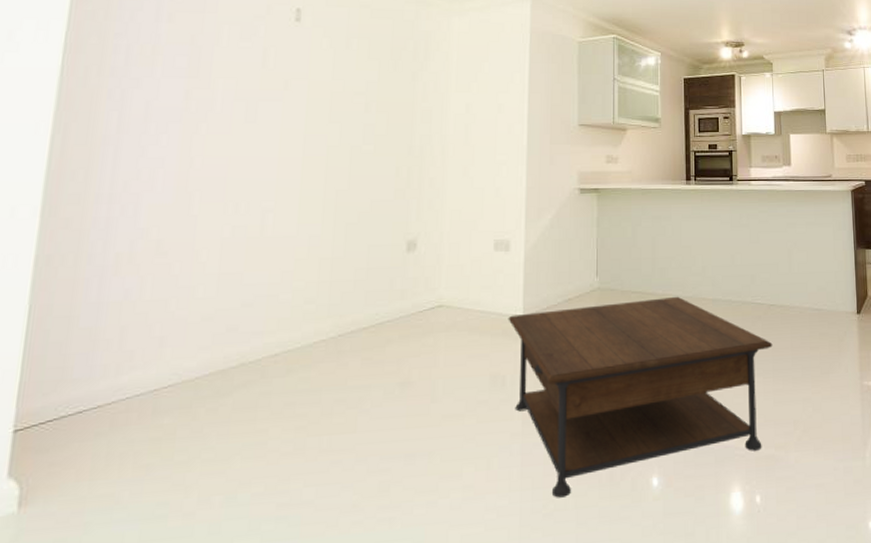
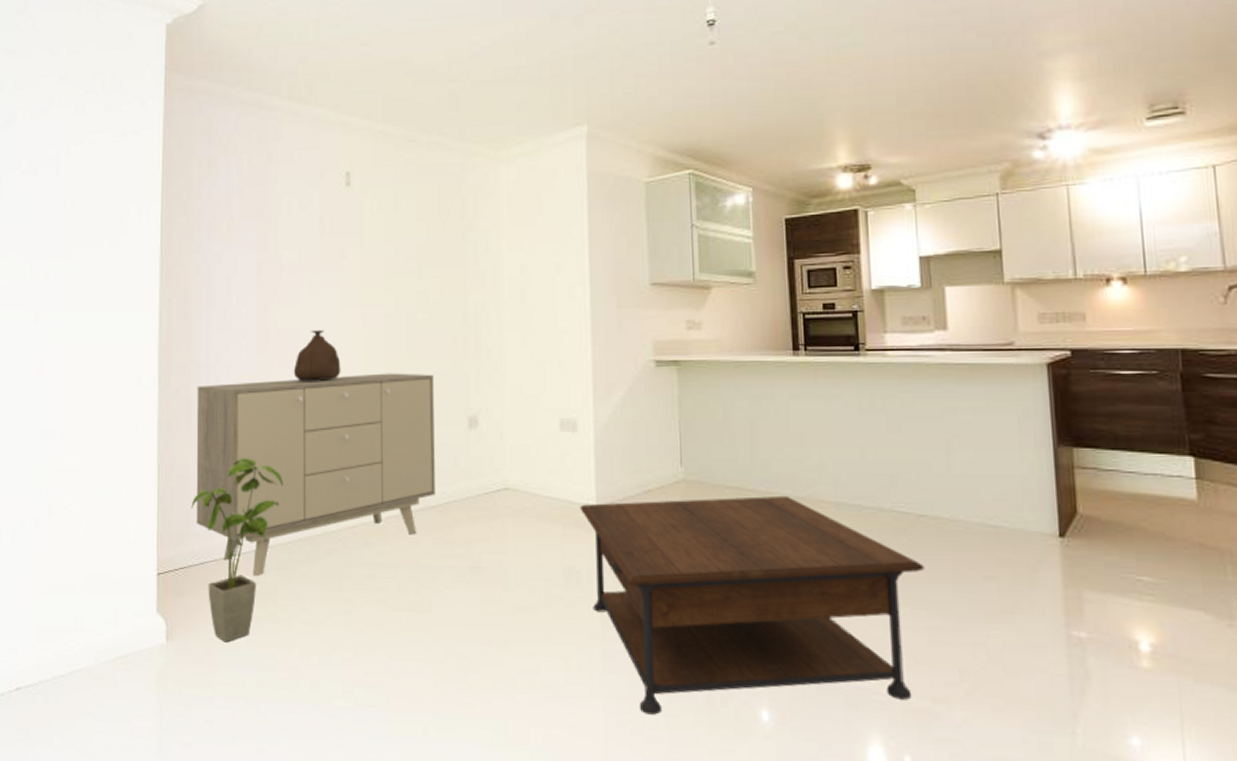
house plant: none [71,292,196,499] -> present [191,458,284,643]
sideboard: none [75,200,375,420] -> present [196,373,435,577]
bag: none [218,158,275,211] -> present [293,329,341,382]

